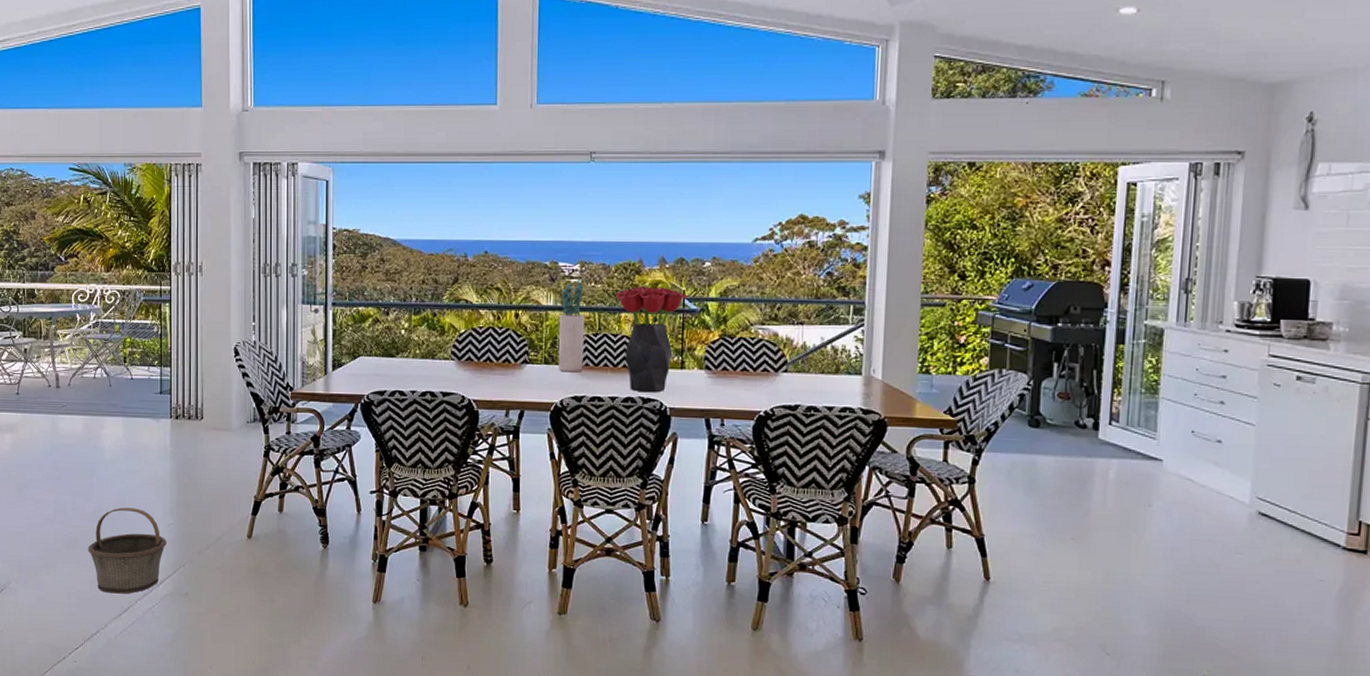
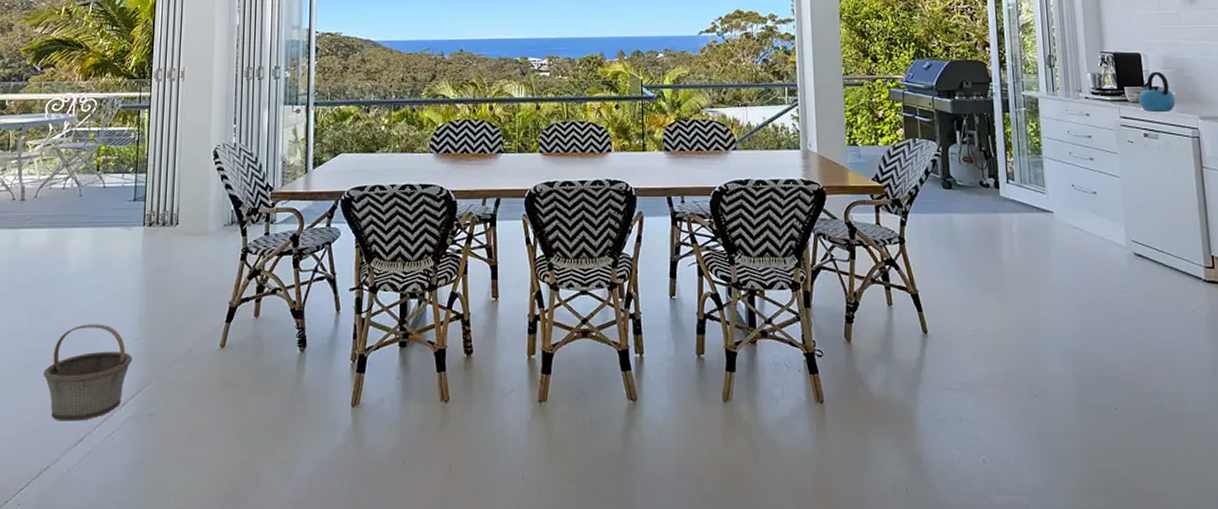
vase: present [557,274,585,373] -> none [530,68,554,160]
bouquet: present [614,286,688,393] -> none [580,77,645,175]
kettle: none [1297,302,1348,353] -> present [1139,71,1176,113]

